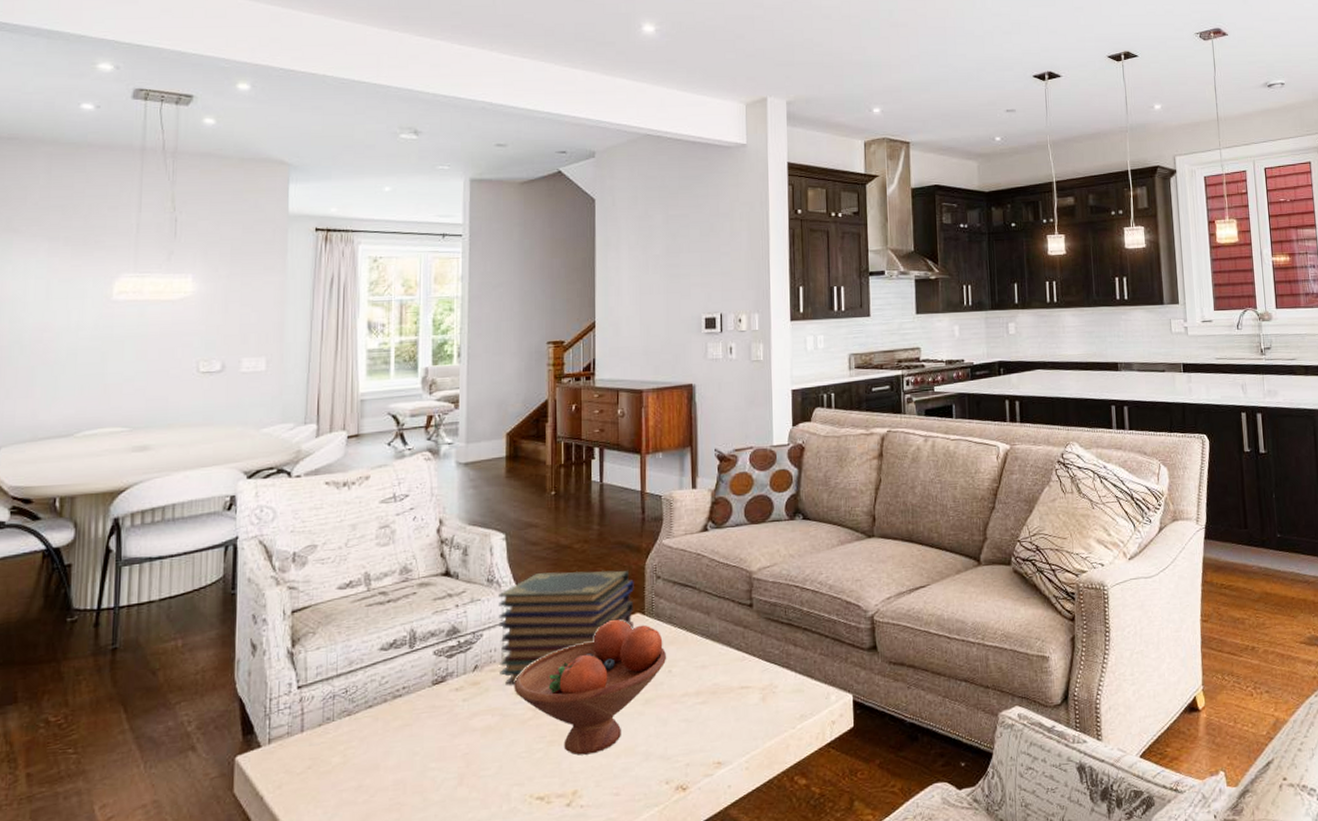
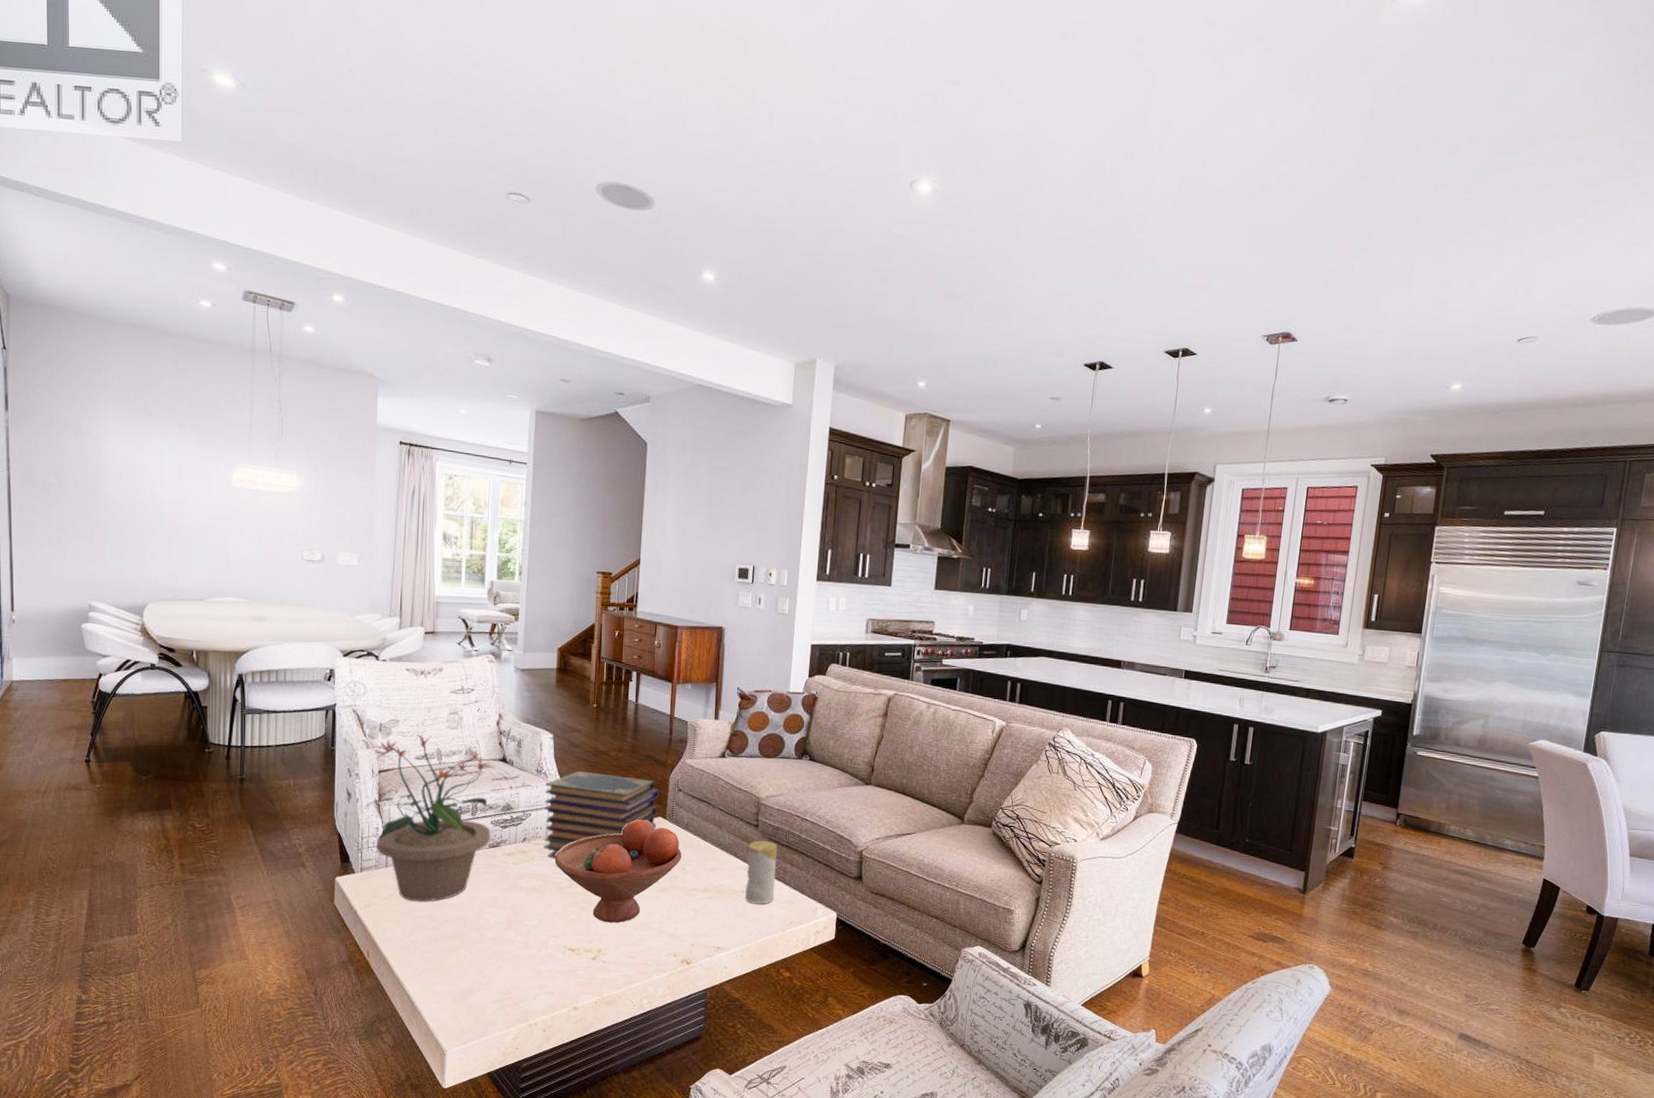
potted plant: none [273,558,433,771] -> present [364,734,490,902]
candle: none [743,621,778,700] -> present [745,840,778,904]

